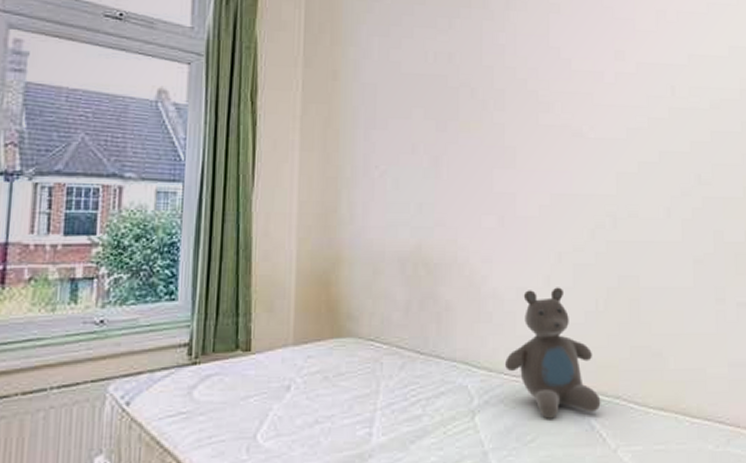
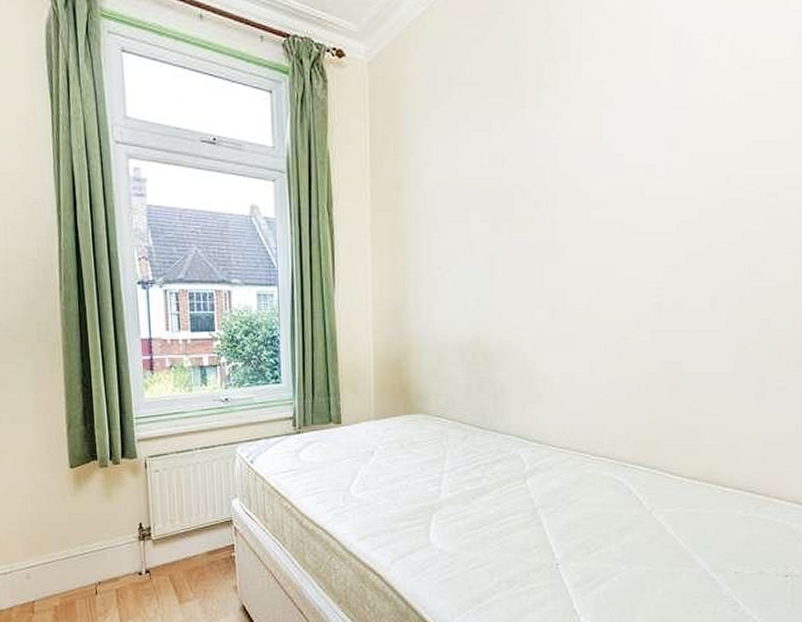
stuffed animal: present [504,287,601,419] -> none [552,372,639,484]

